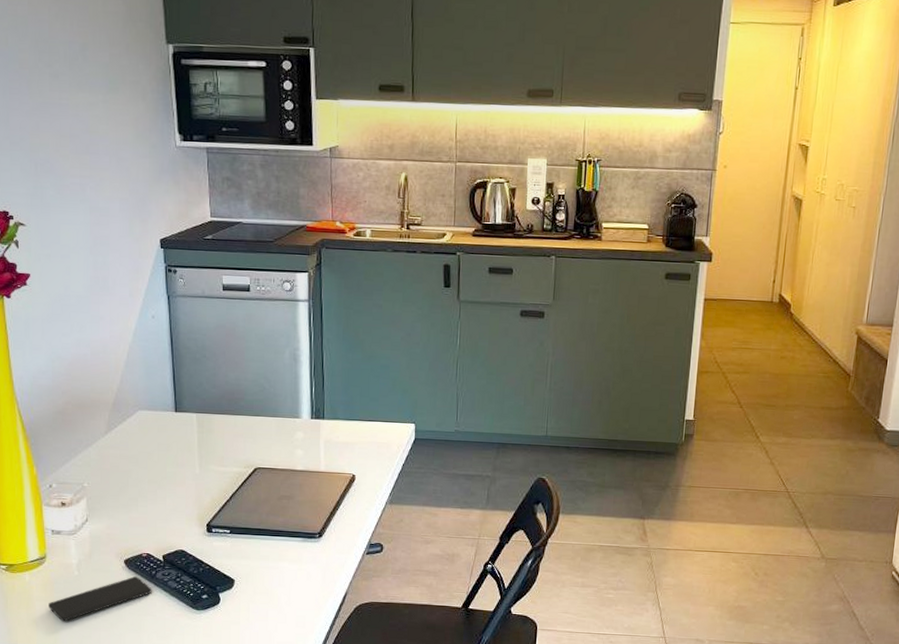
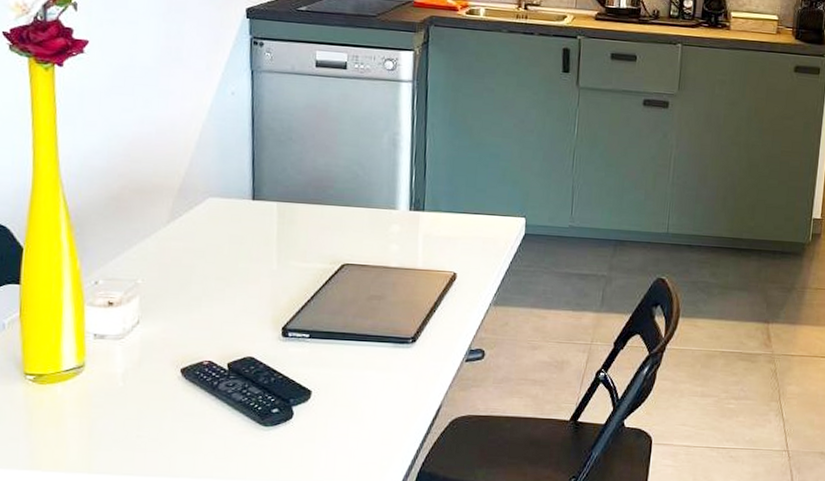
smartphone: present [48,576,152,622] -> none [83,387,212,442]

